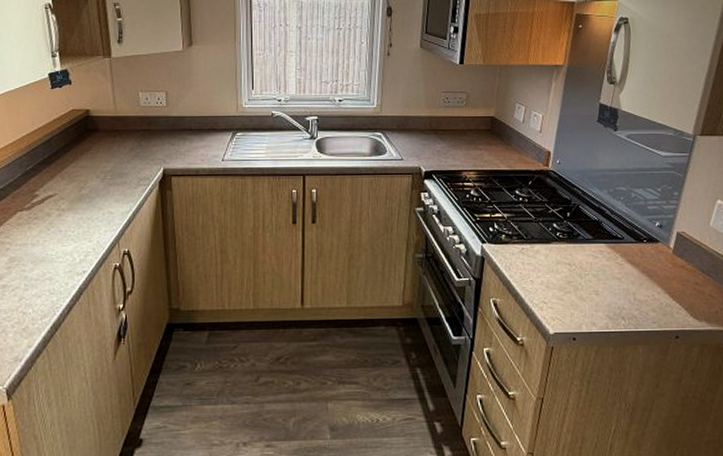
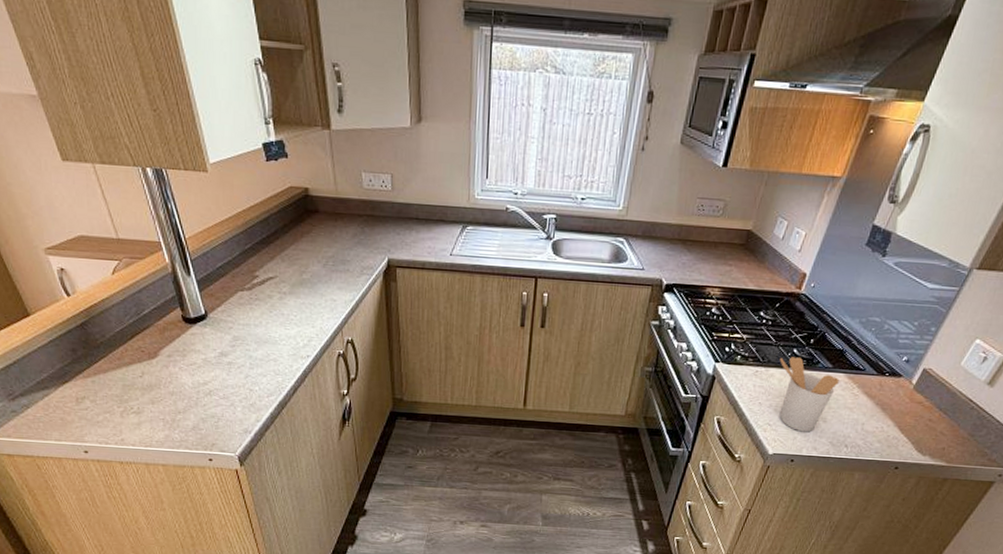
utensil holder: none [542,231,602,307] -> present [779,357,839,432]

